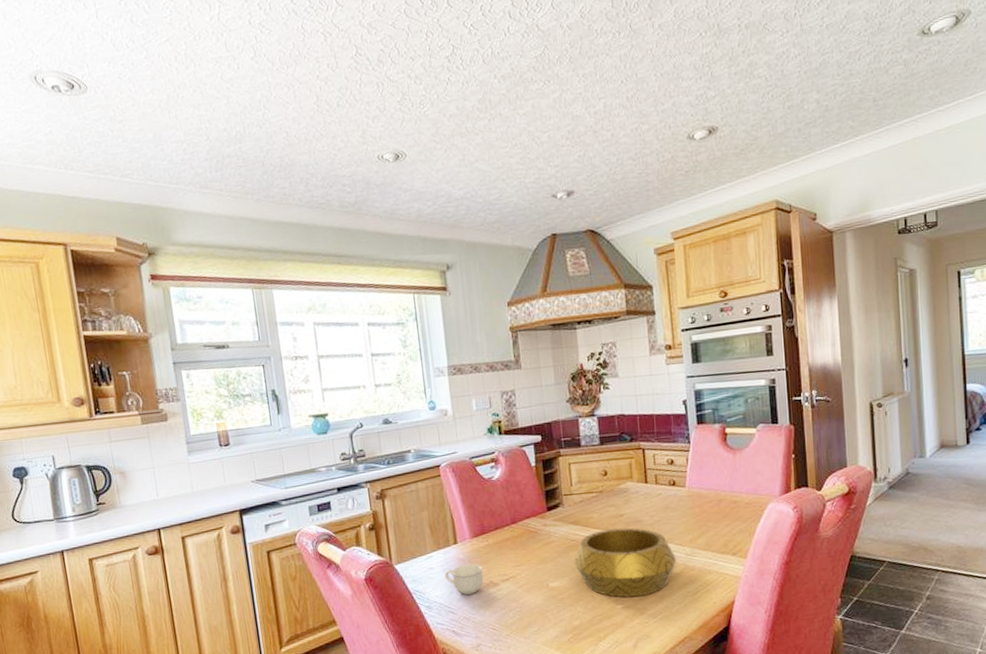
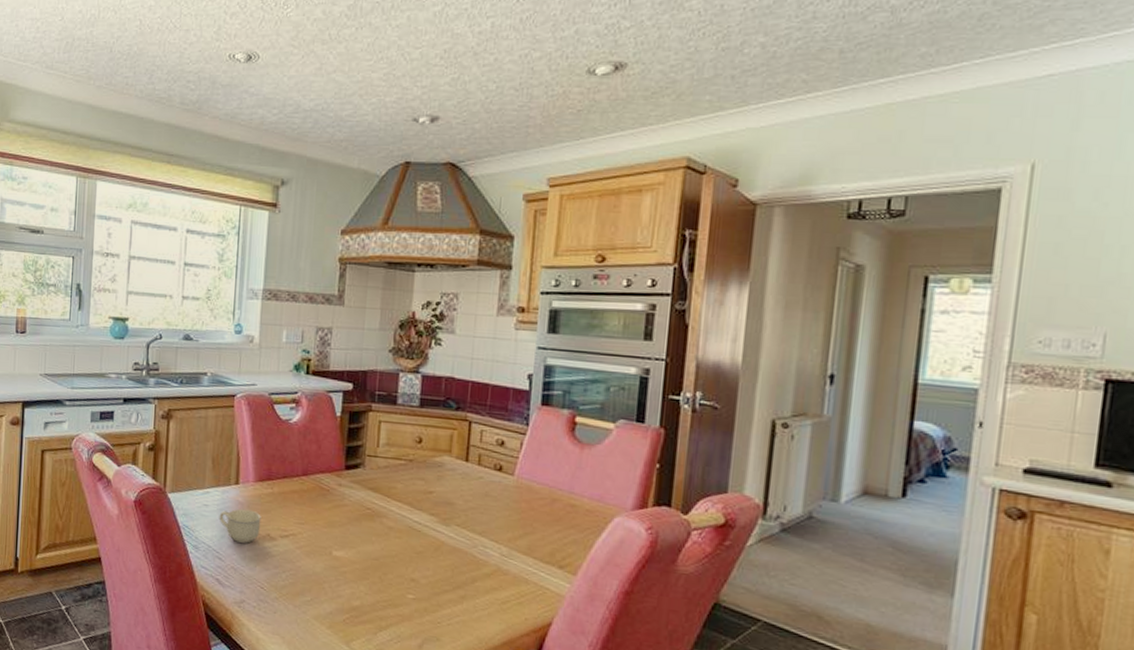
decorative bowl: present [574,527,676,598] -> none [365,504,488,591]

